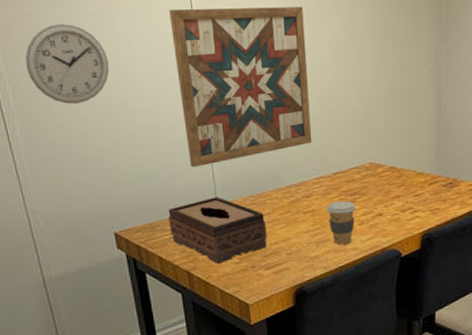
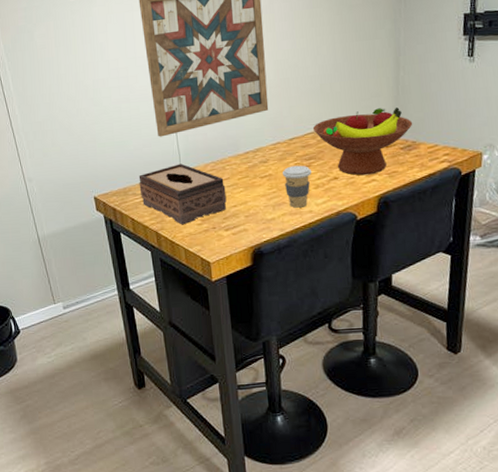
wall clock: present [25,24,109,104] -> none [21,14,88,85]
fruit bowl: none [357,145,454,212] -> present [312,107,413,176]

